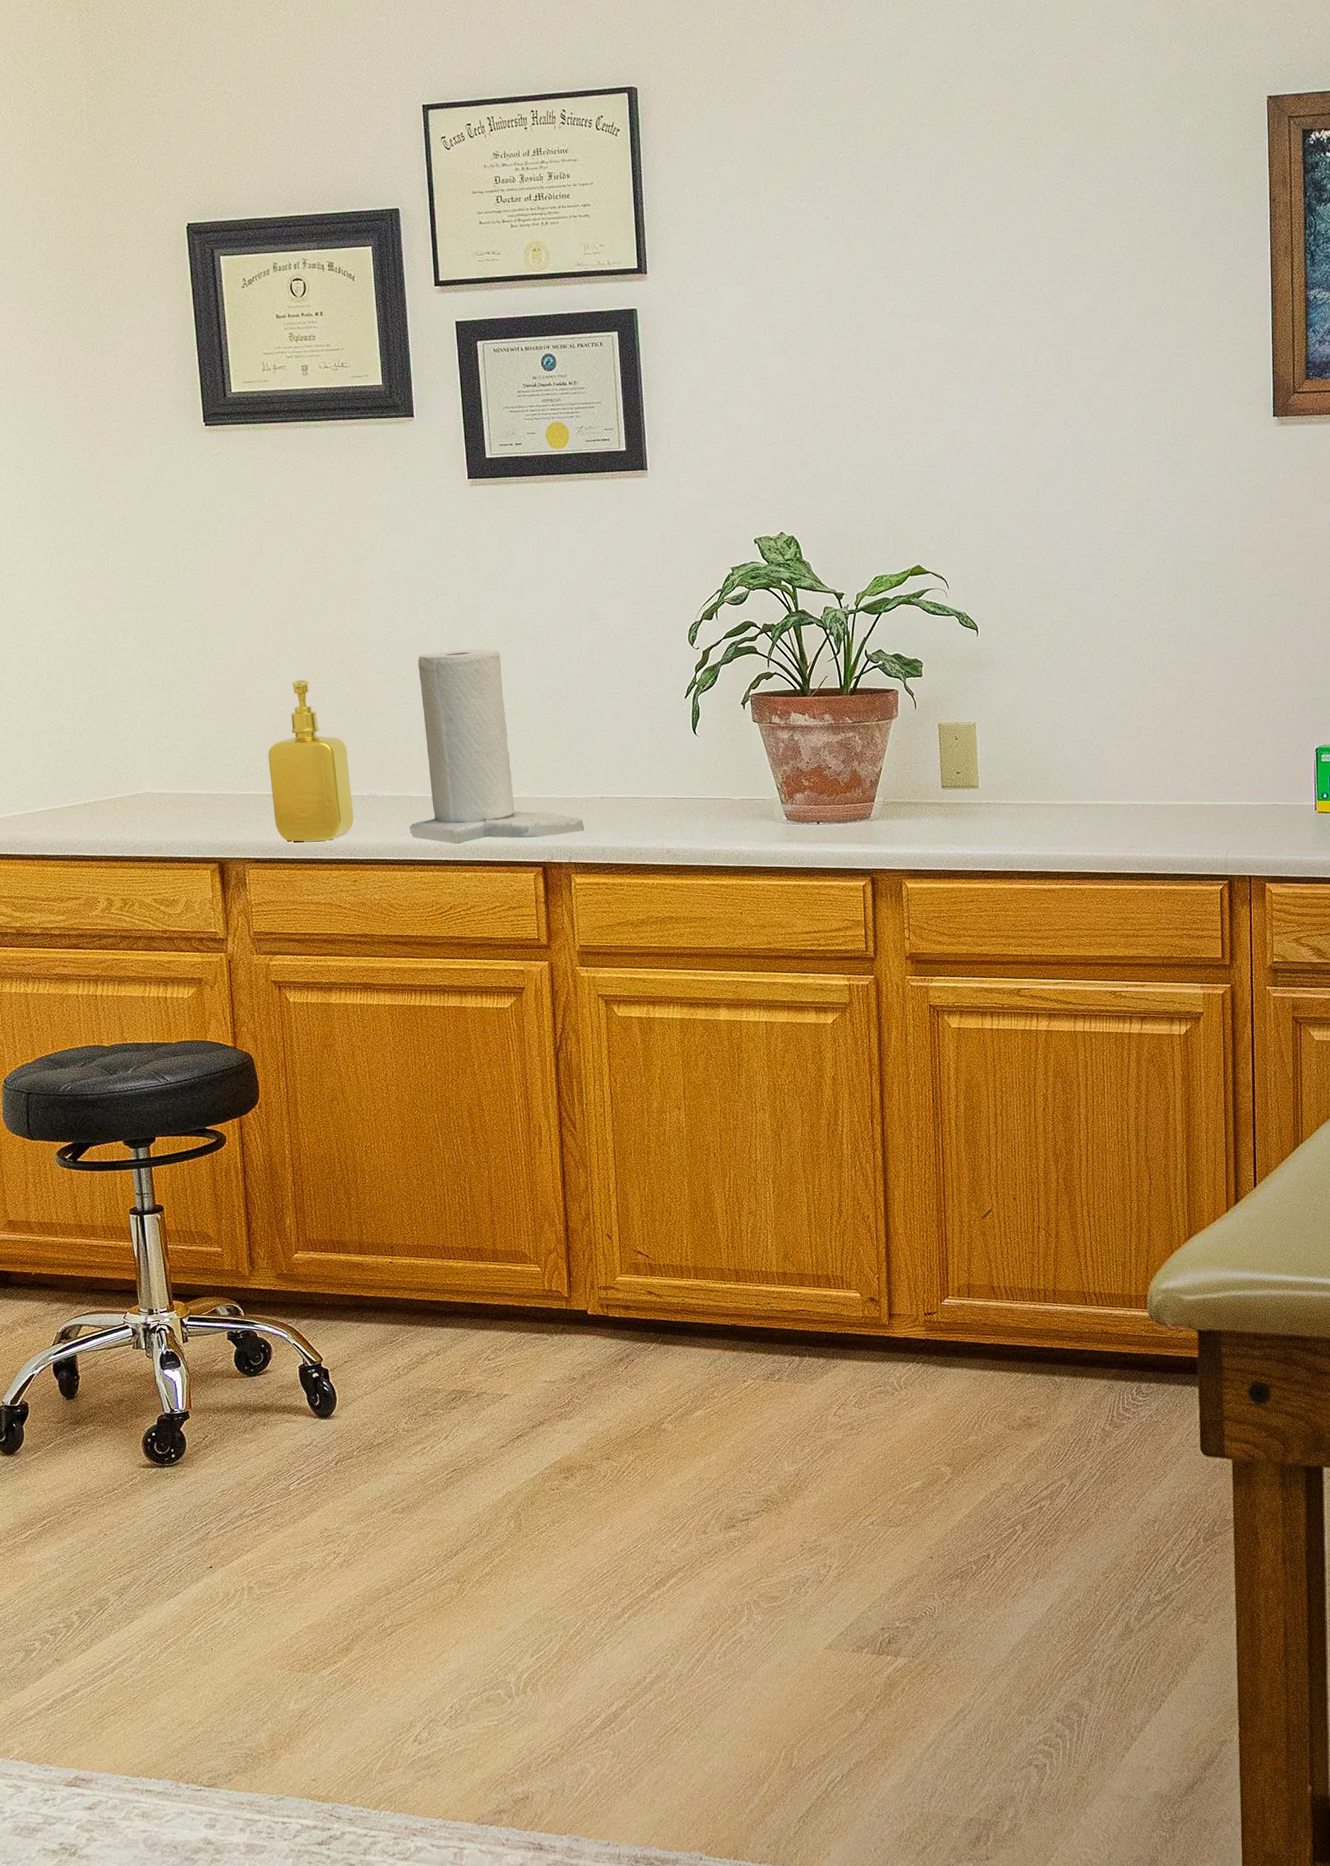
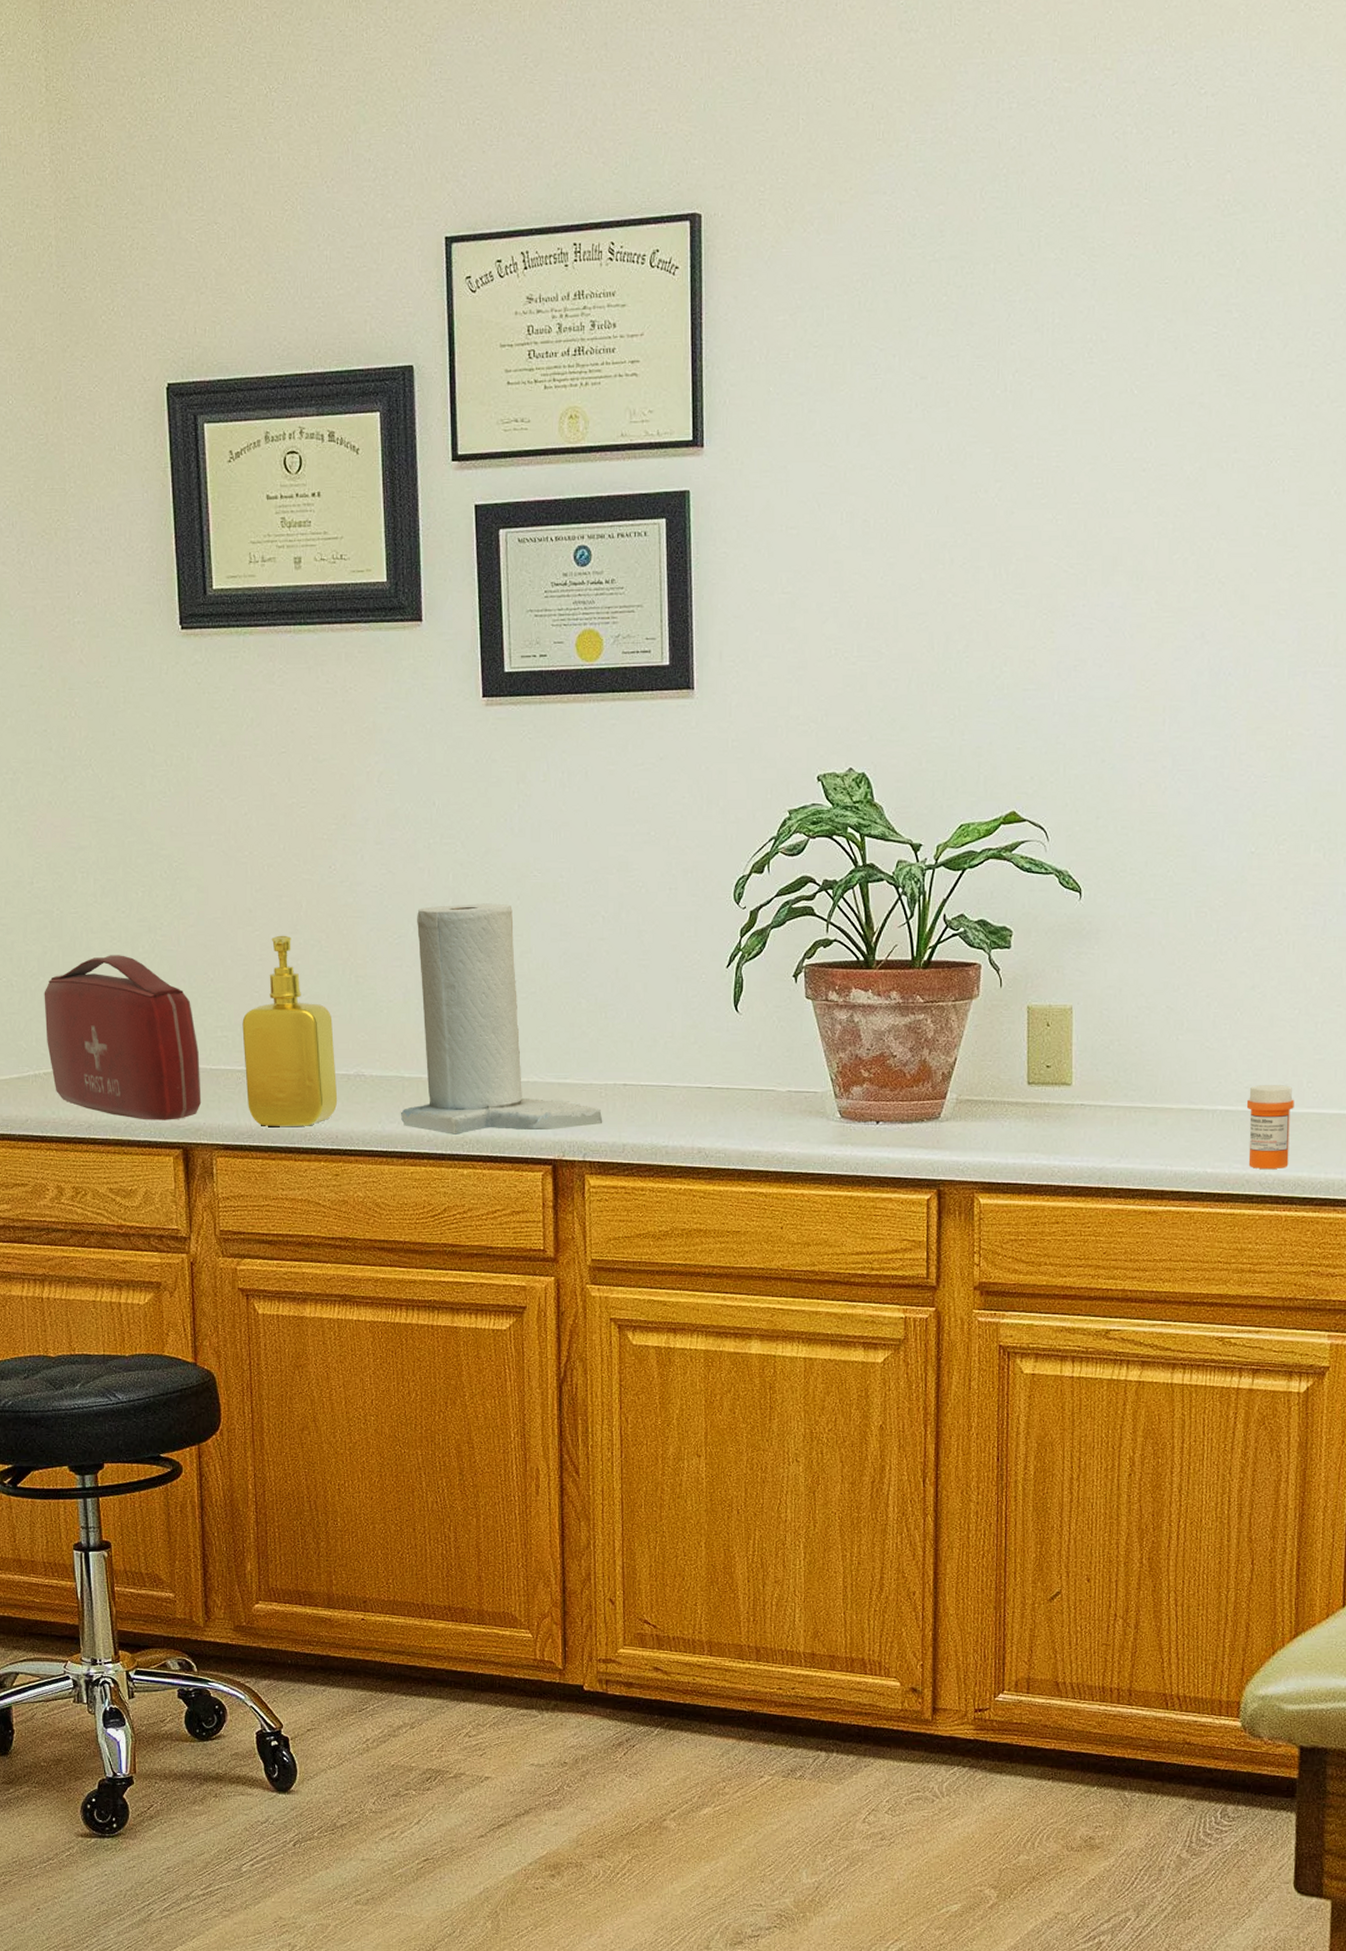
first aid kit: none [91,700,234,840] -> present [44,955,202,1120]
medicine bottle: none [1123,782,1162,851] -> present [1246,1085,1294,1169]

